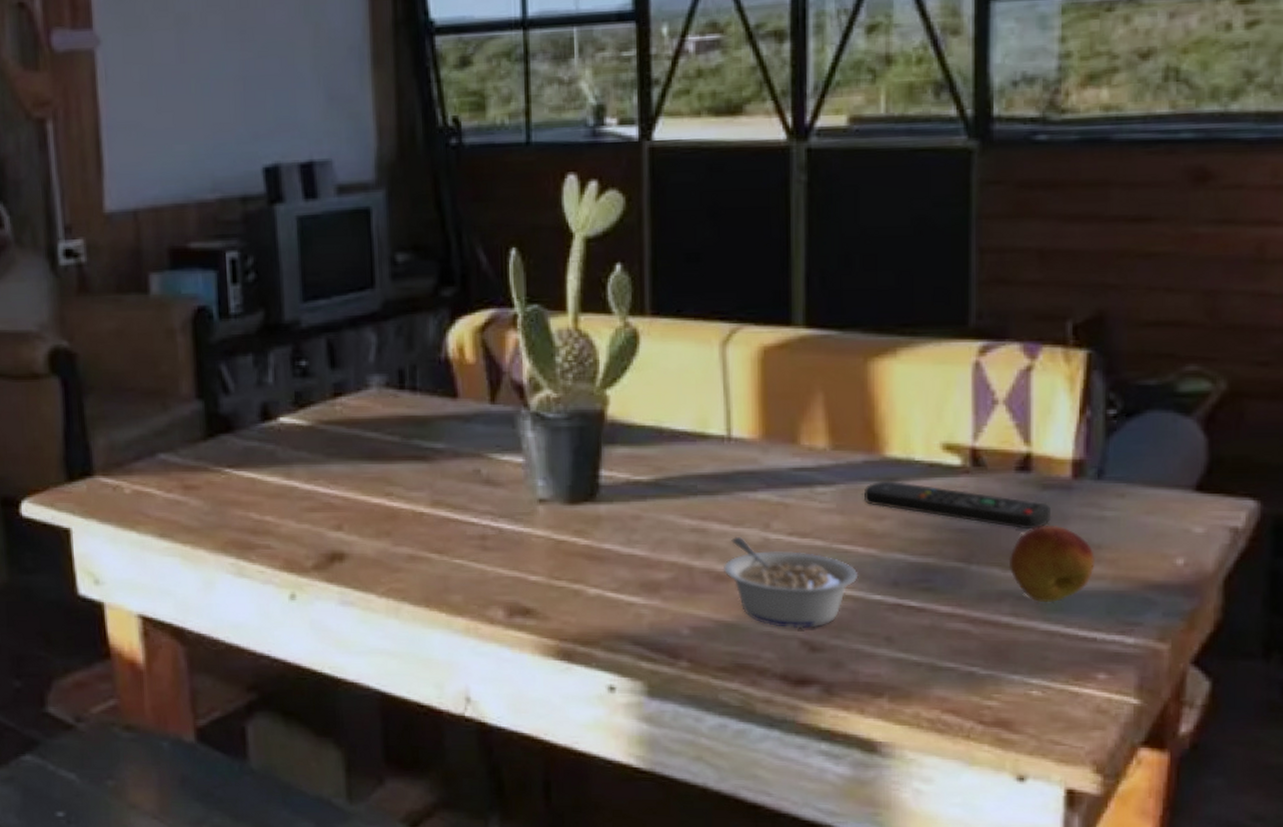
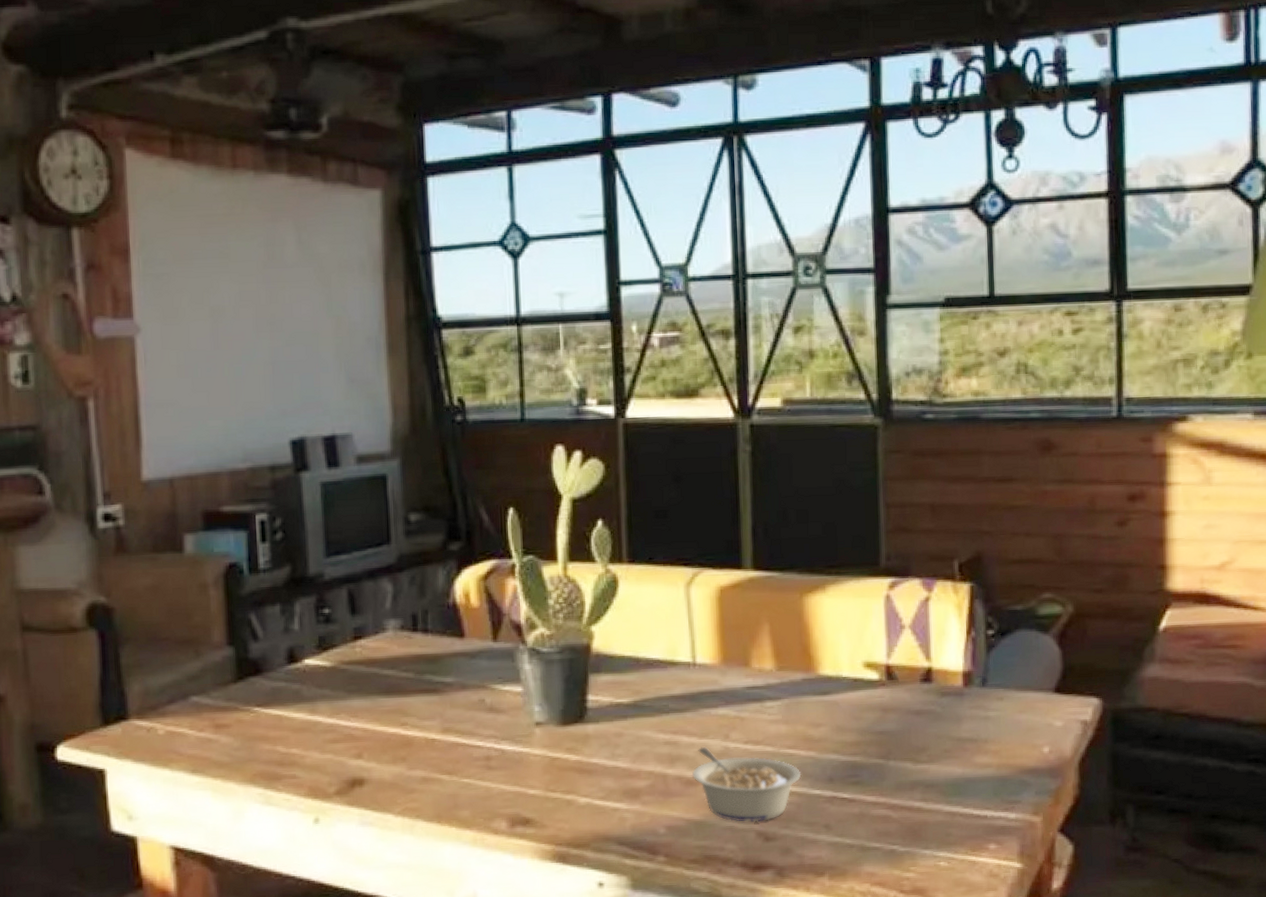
remote control: present [864,480,1052,530] -> none [804,694,949,730]
fruit: present [1008,526,1094,603] -> none [918,725,983,789]

